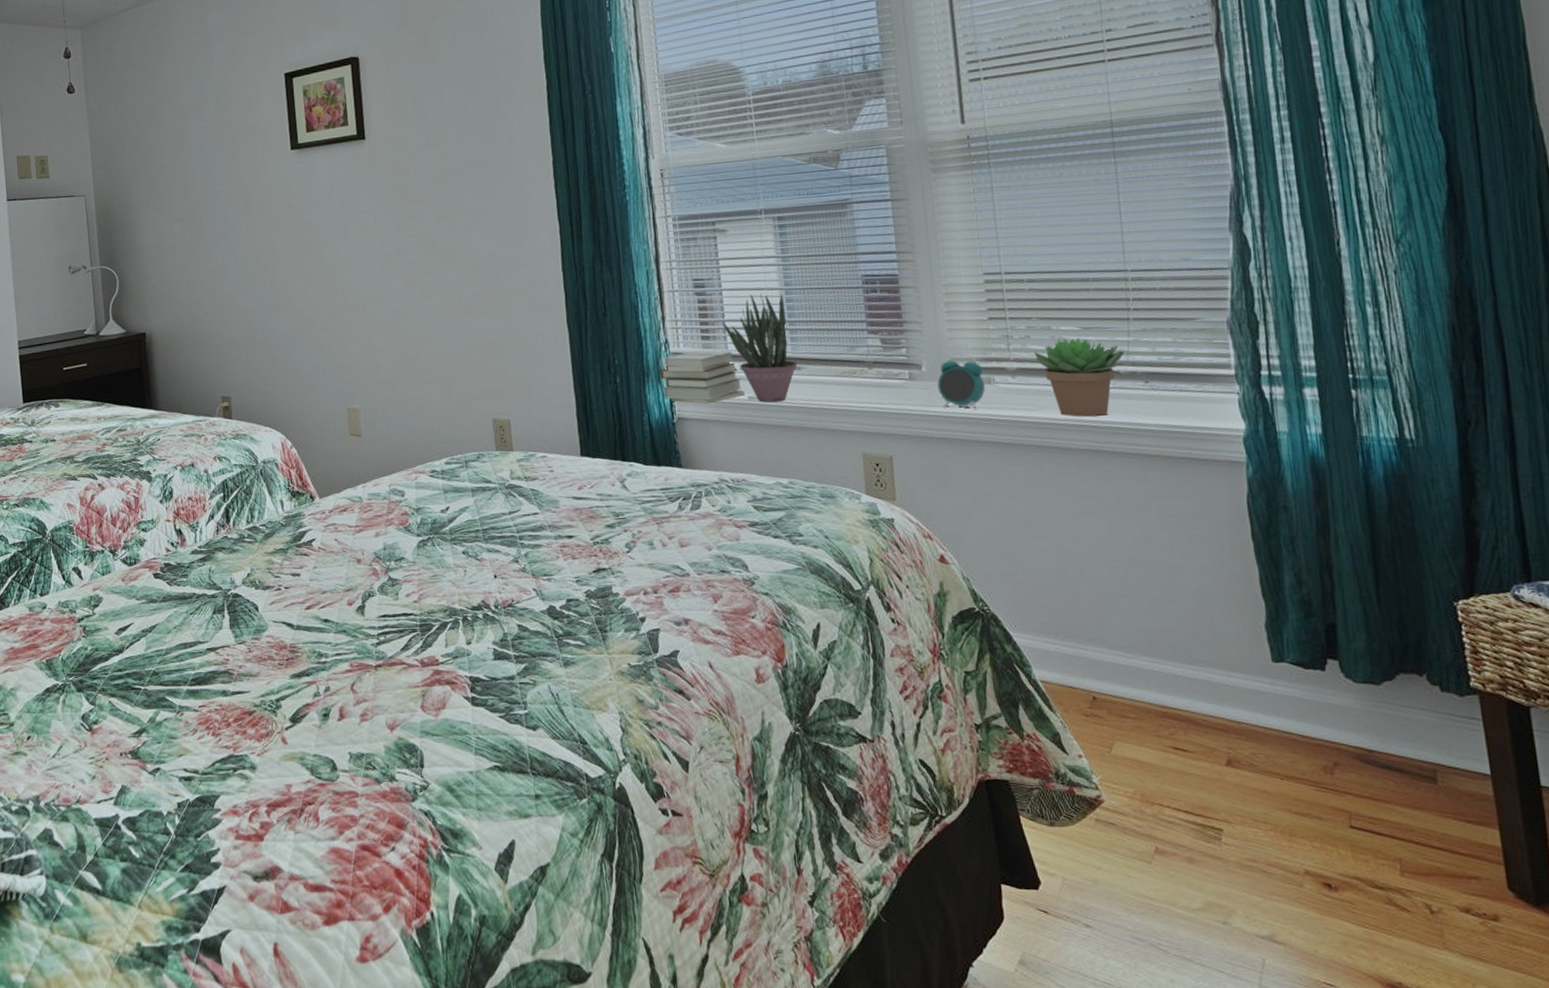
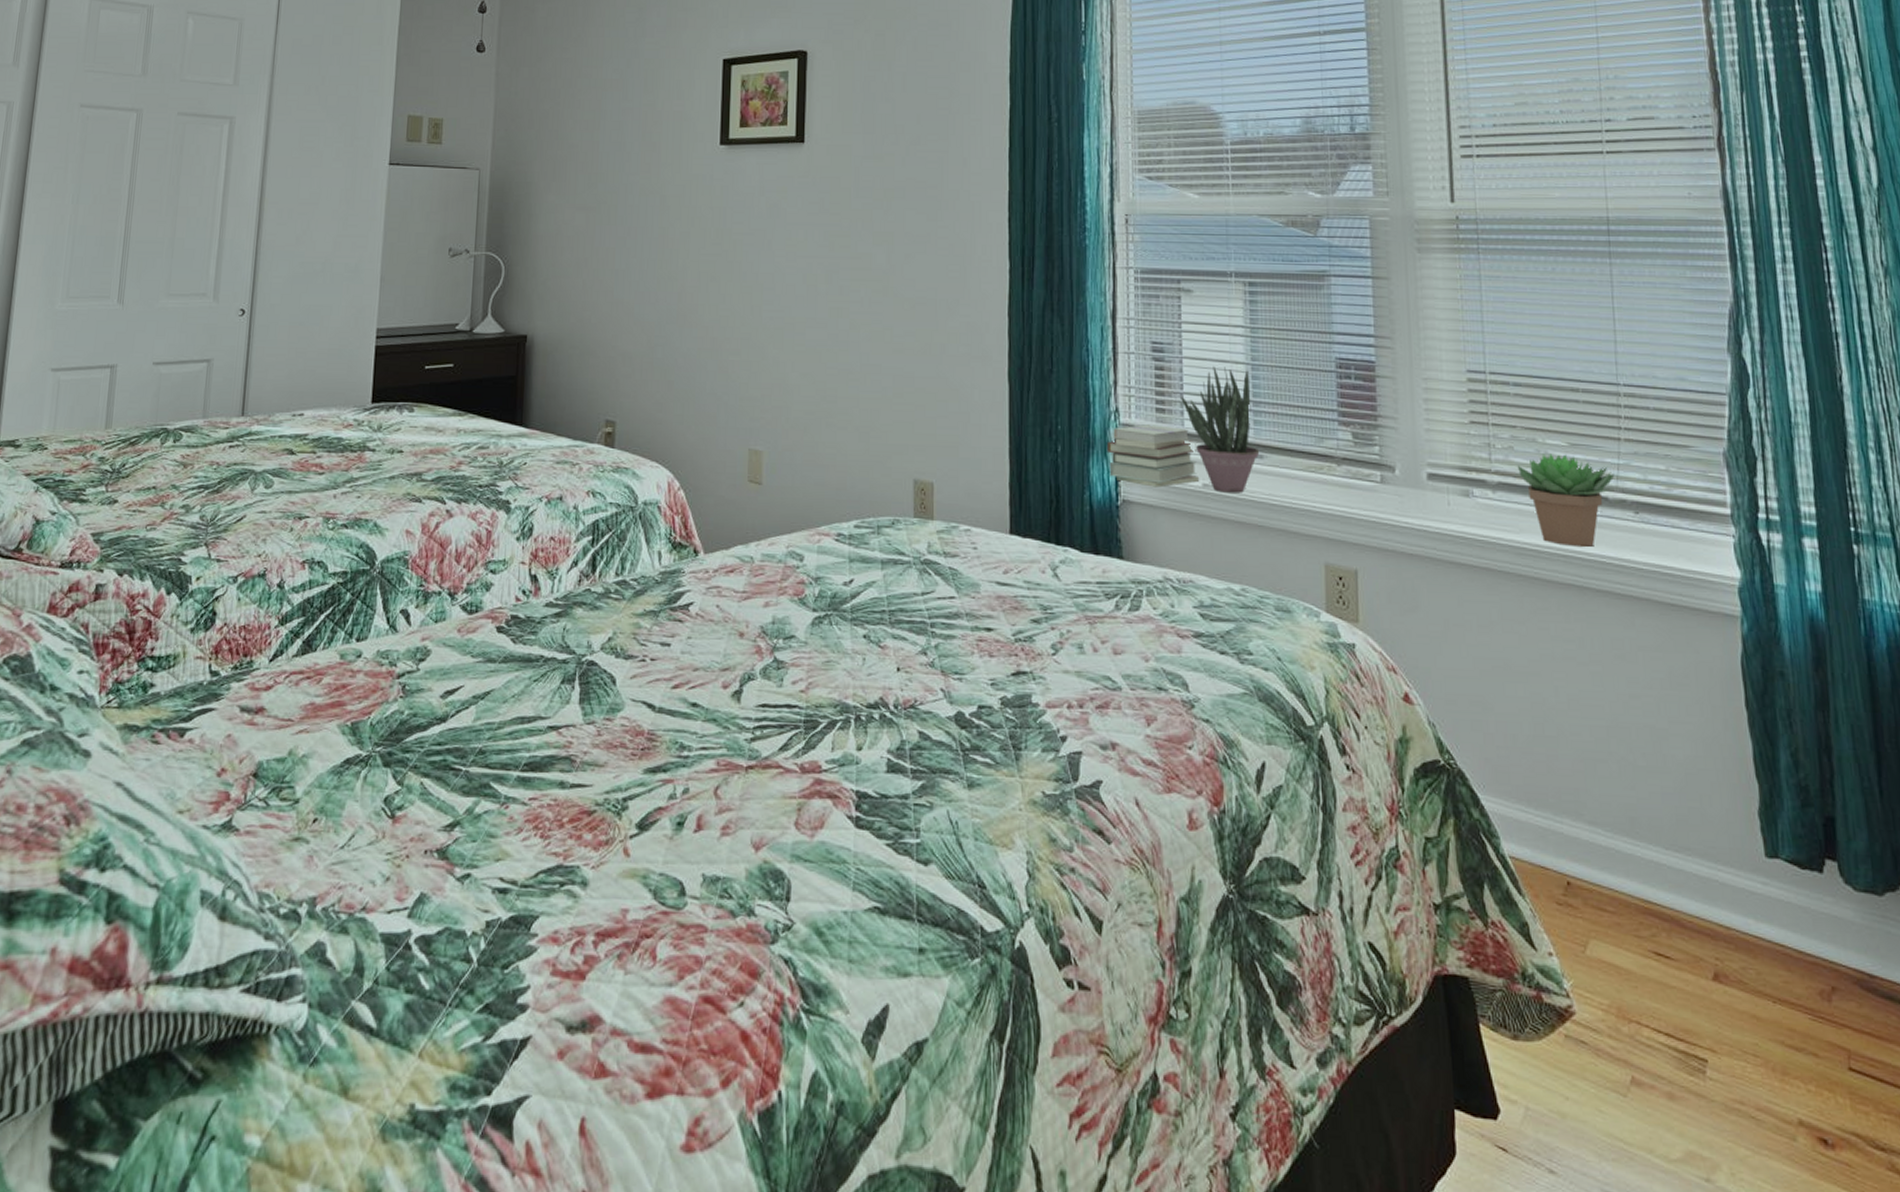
alarm clock: present [937,353,986,411] -> none [1411,458,1464,526]

